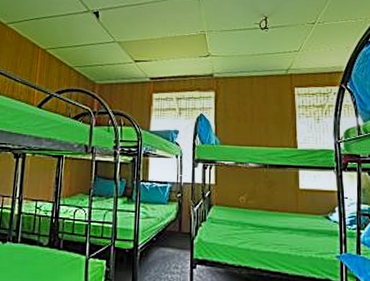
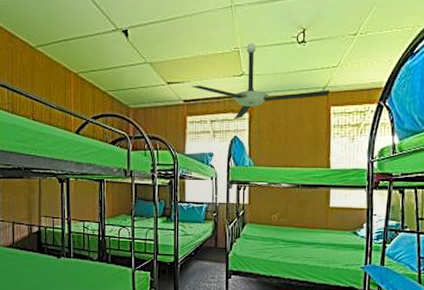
ceiling fan: none [158,27,292,98] -> present [191,43,329,120]

